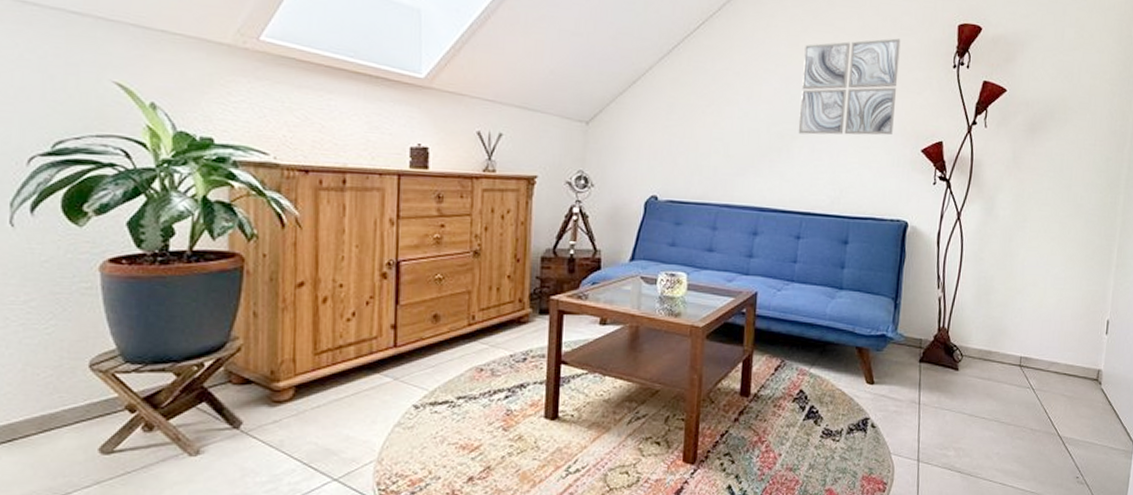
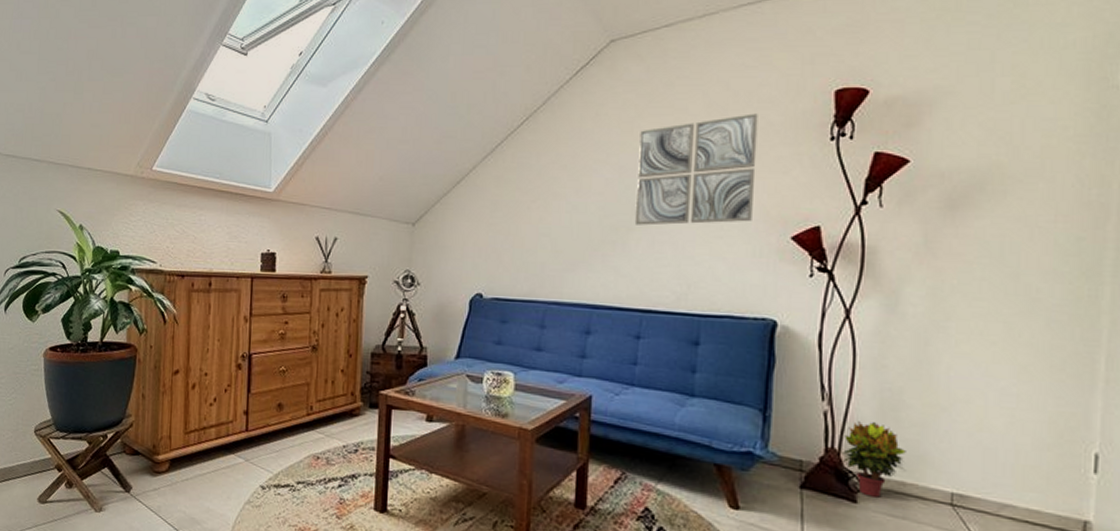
potted plant: none [950,304,993,365] -> present [842,421,906,498]

